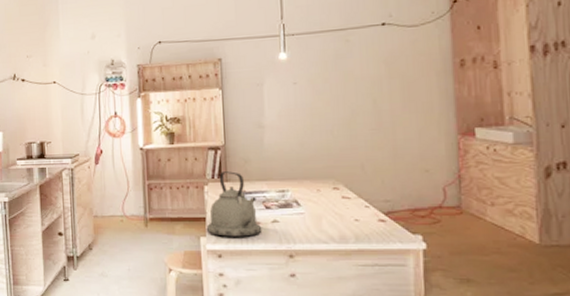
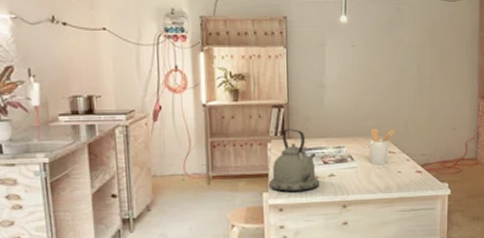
utensil holder: none [318,170,349,212] -> present [369,128,395,166]

